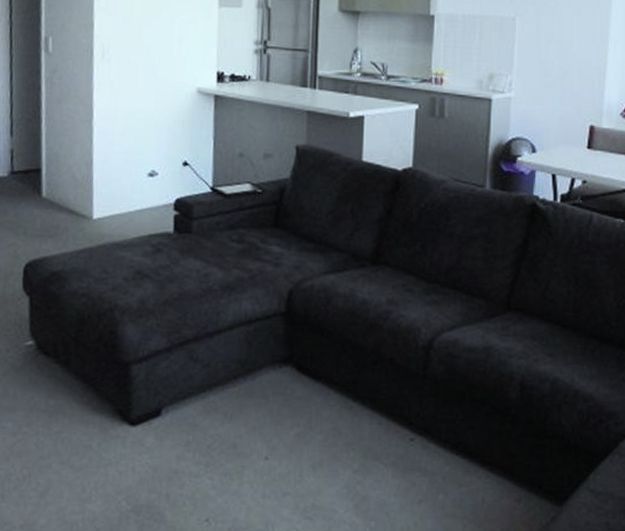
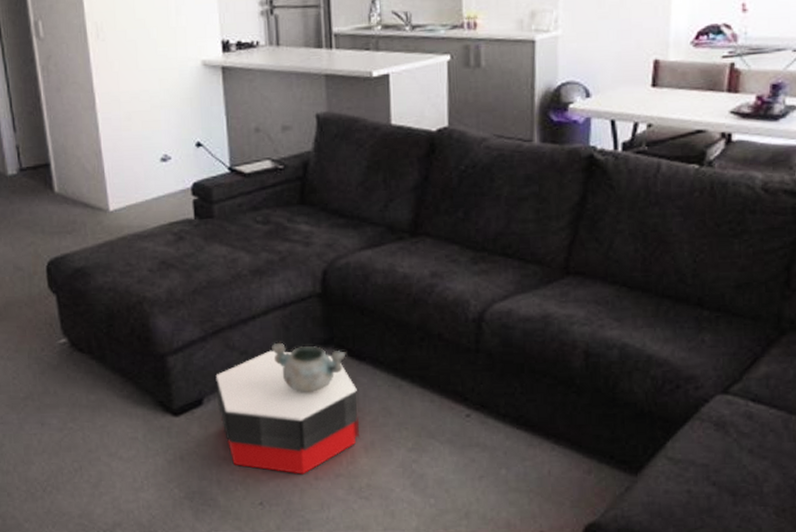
ottoman: none [175,364,311,492] -> present [215,350,359,475]
decorative bowl: none [232,357,304,409] -> present [270,342,346,392]

